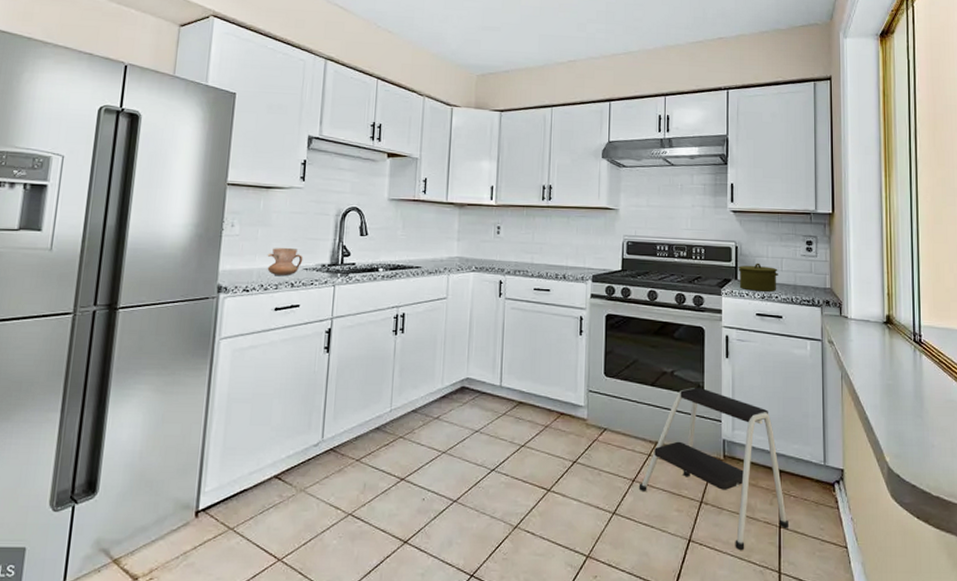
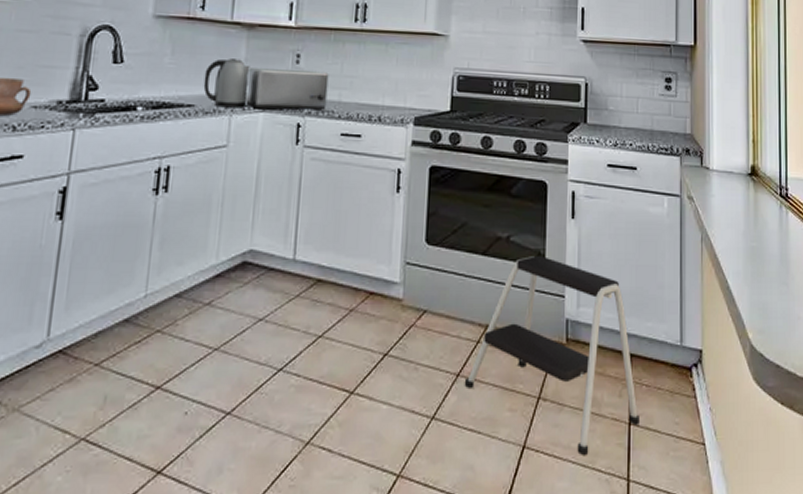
kettle: none [427,231,462,269] -> present [203,58,250,108]
toaster: none [459,238,523,270] -> present [245,68,329,111]
cooking pot: present [738,263,778,292] -> none [587,103,633,138]

